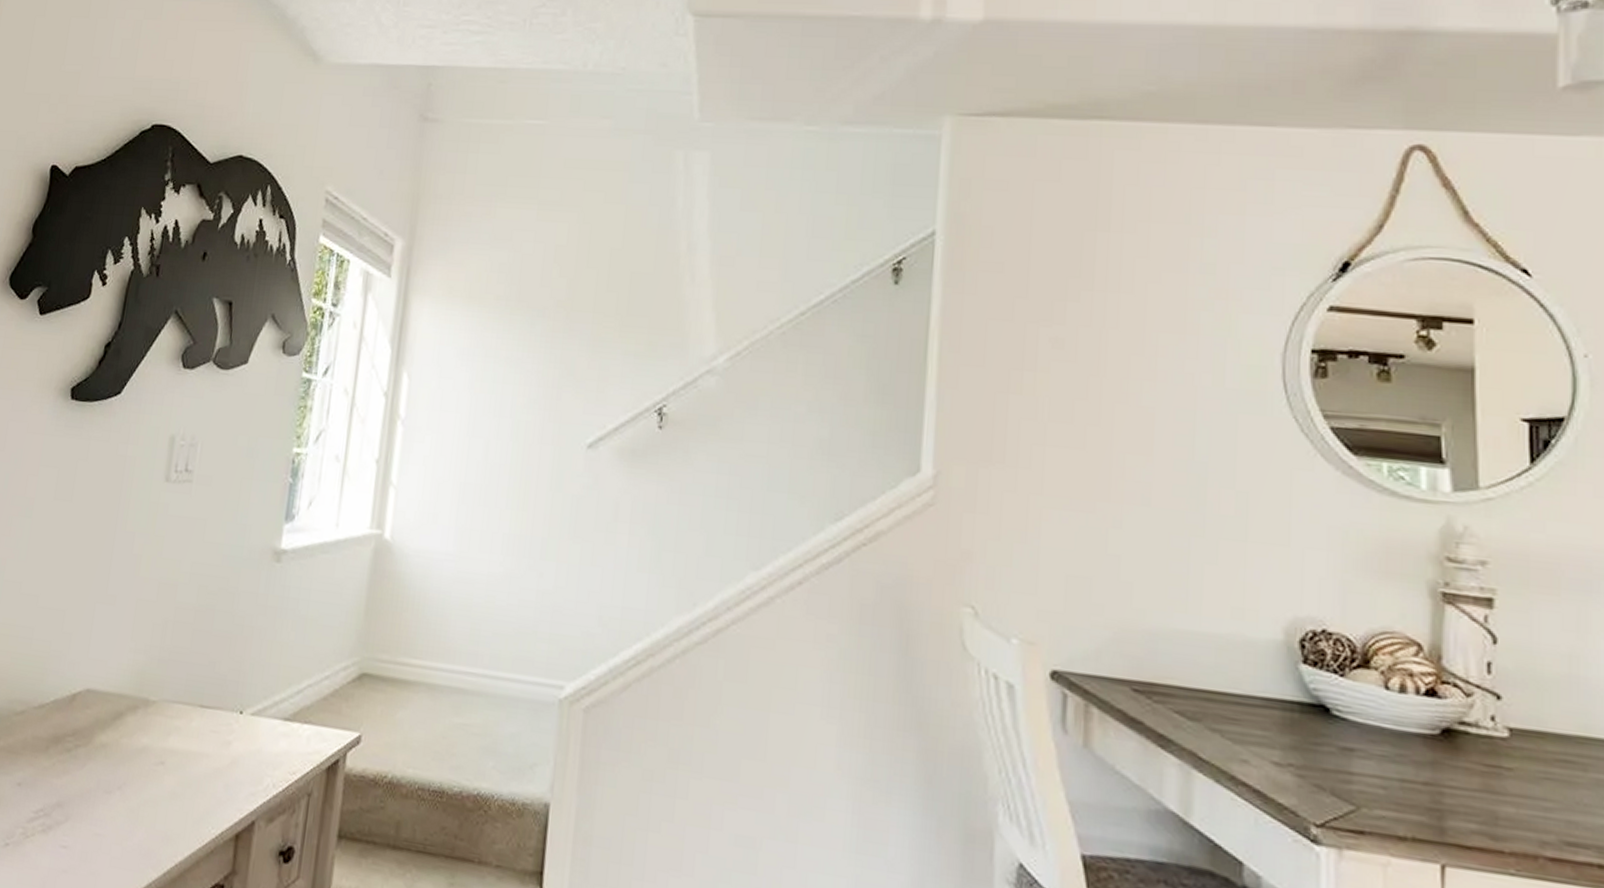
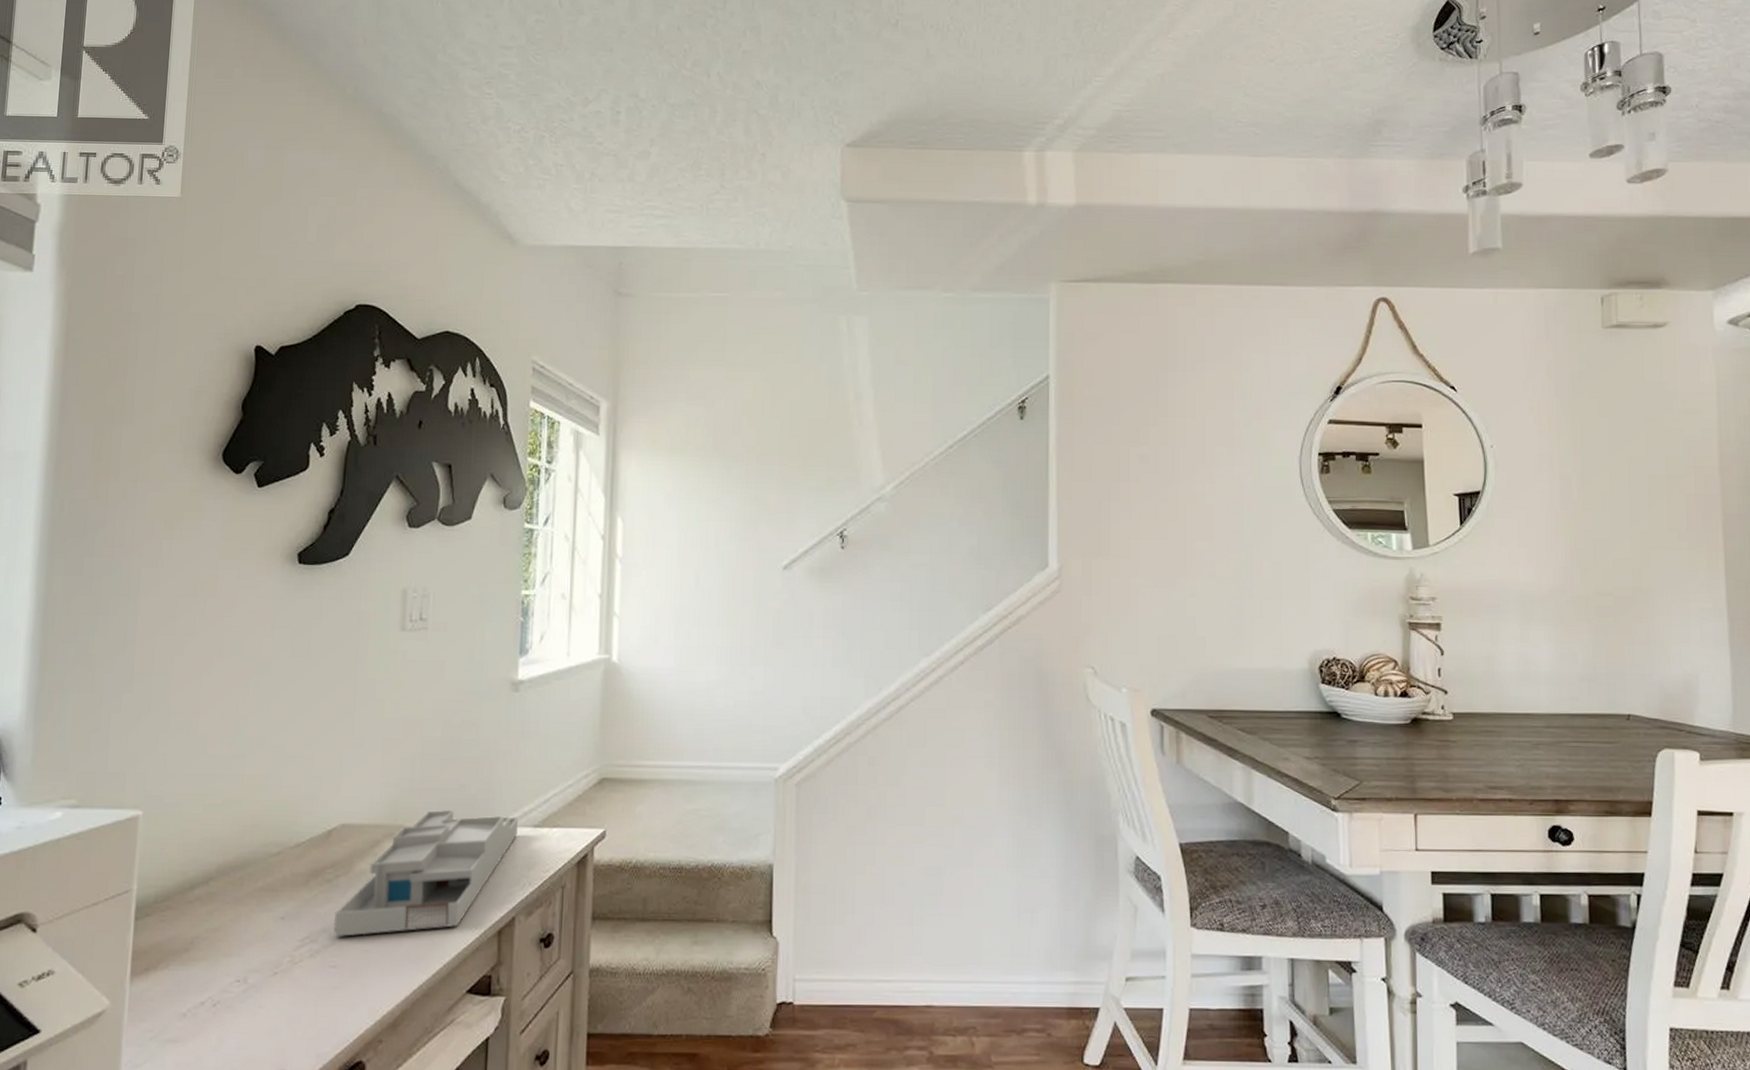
desk organizer: none [67,686,268,823] -> present [333,809,518,938]

